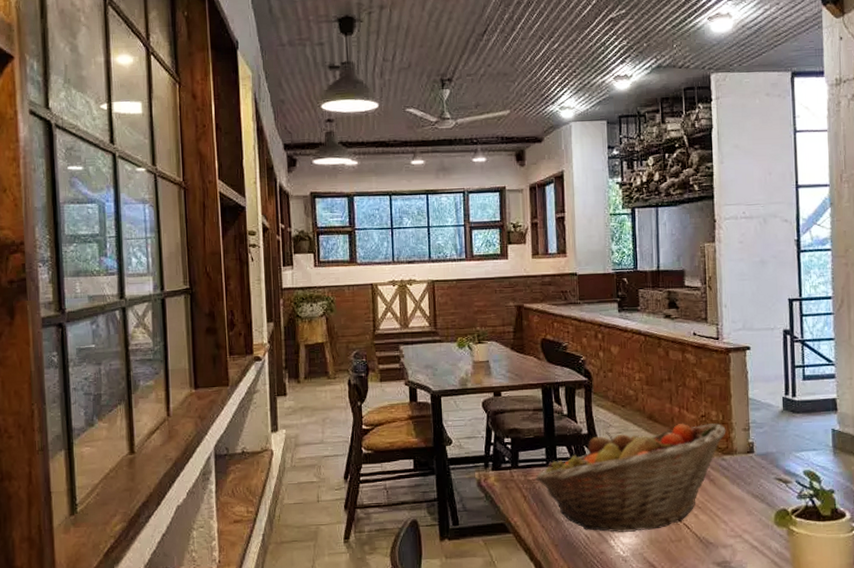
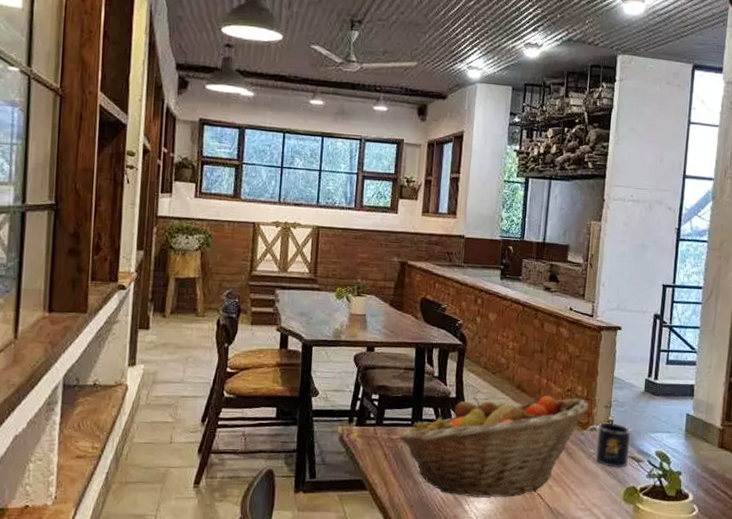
mug: none [724,445,775,492] -> present [583,422,630,469]

